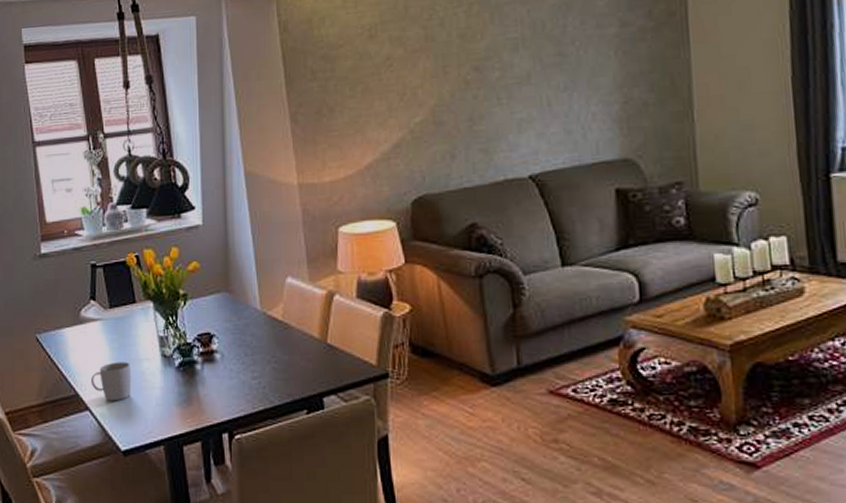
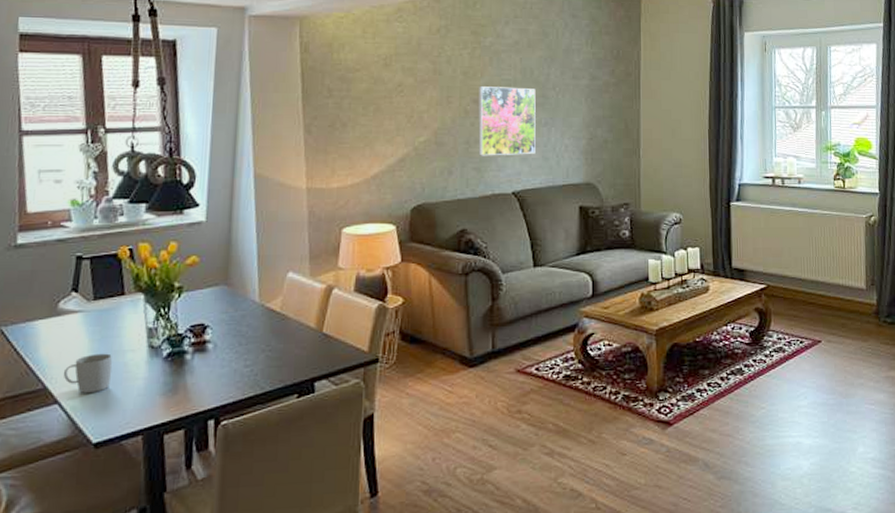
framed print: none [480,46,555,135] -> present [478,86,536,156]

